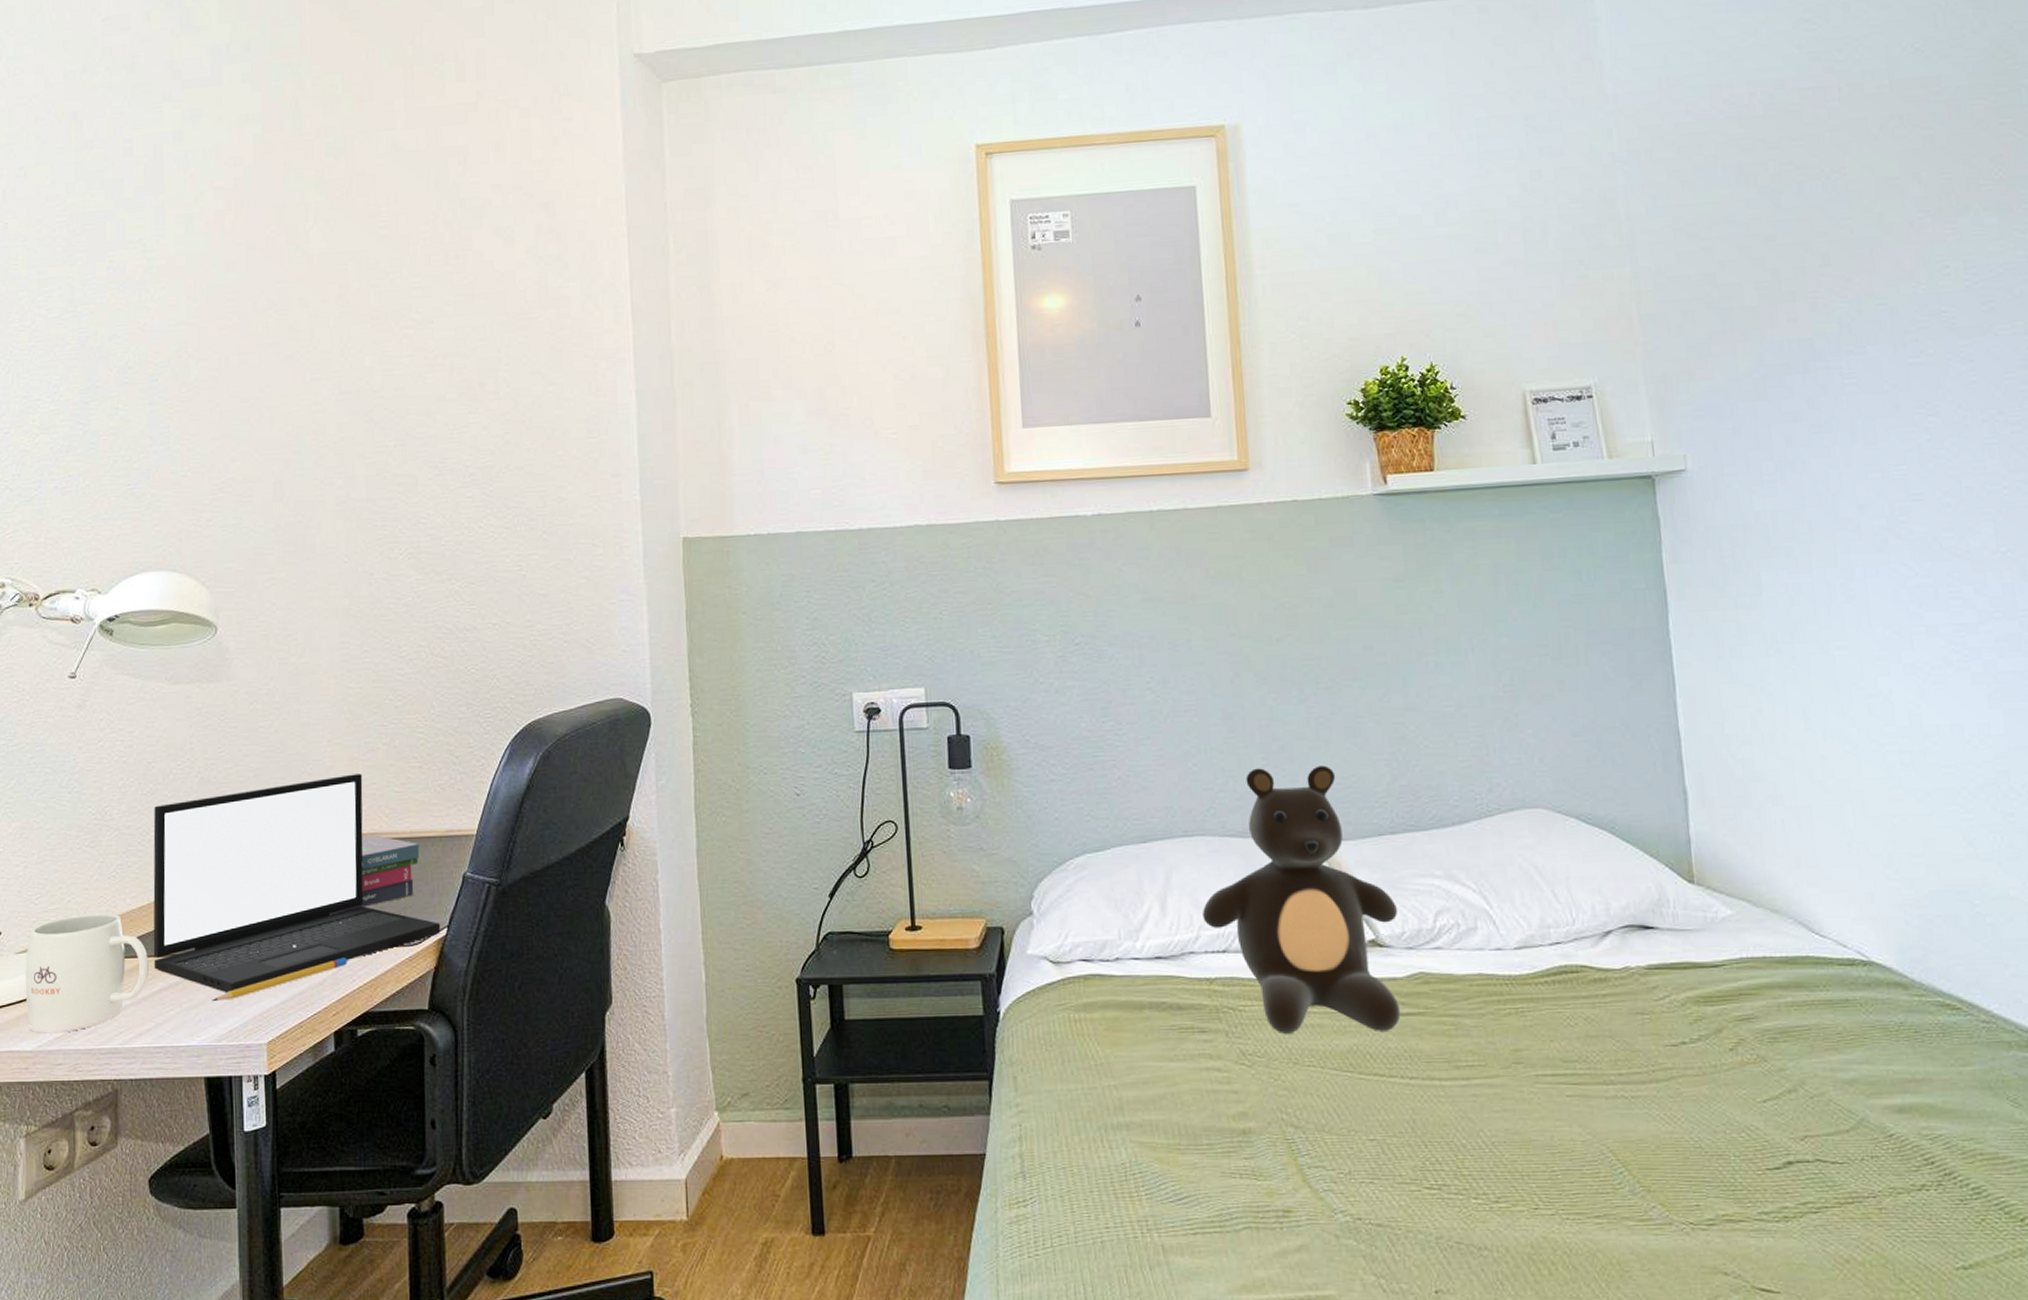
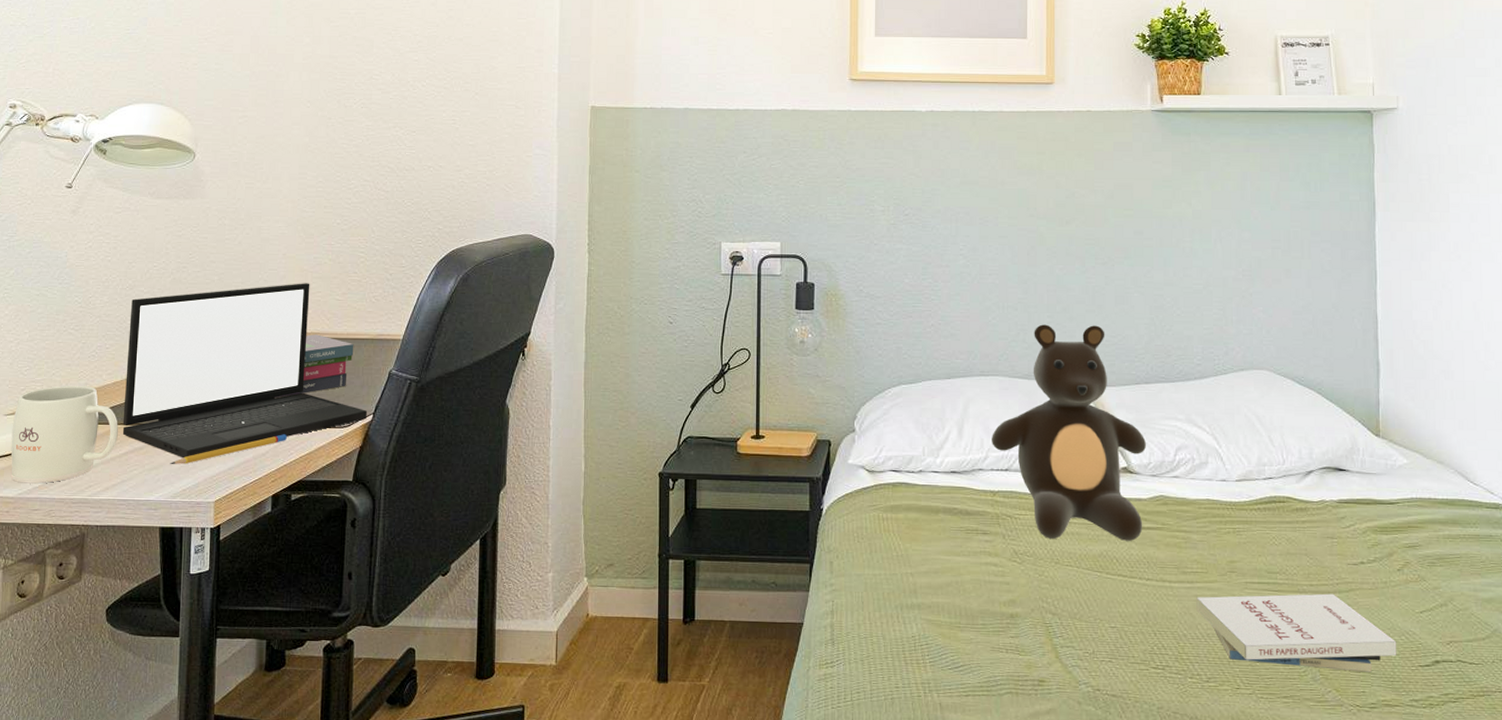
books: none [1475,1084,1737,1181] -> present [1196,593,1397,672]

